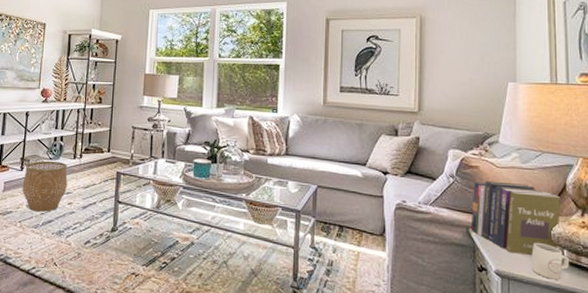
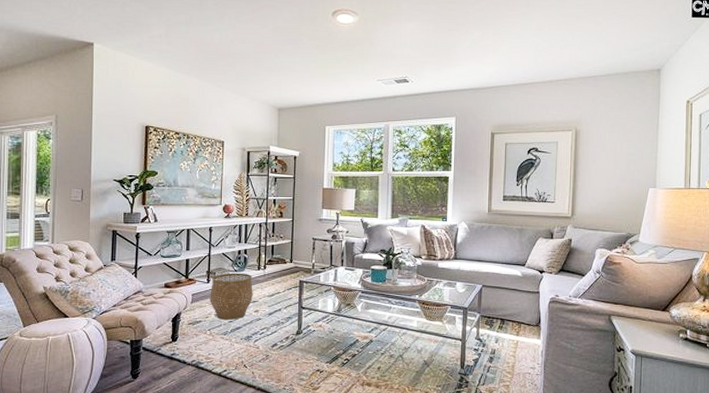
books: present [471,180,560,255] -> none [612,275,687,336]
mug: present [531,243,570,280] -> none [660,325,692,355]

